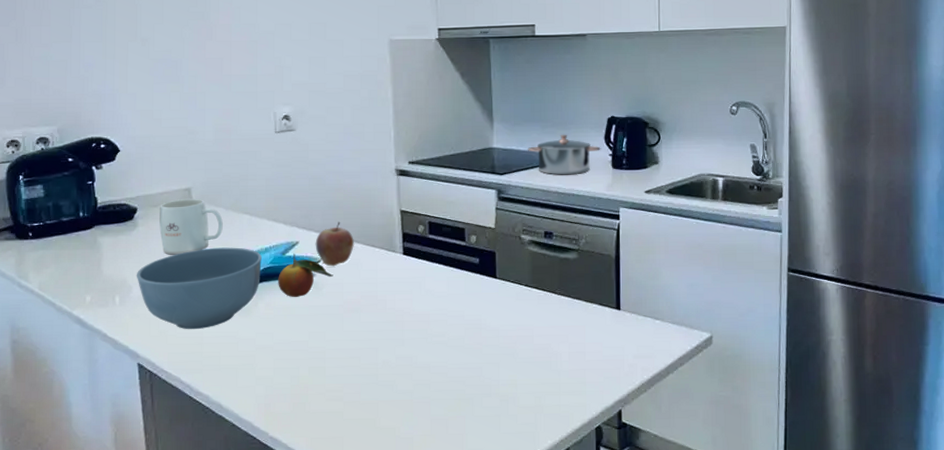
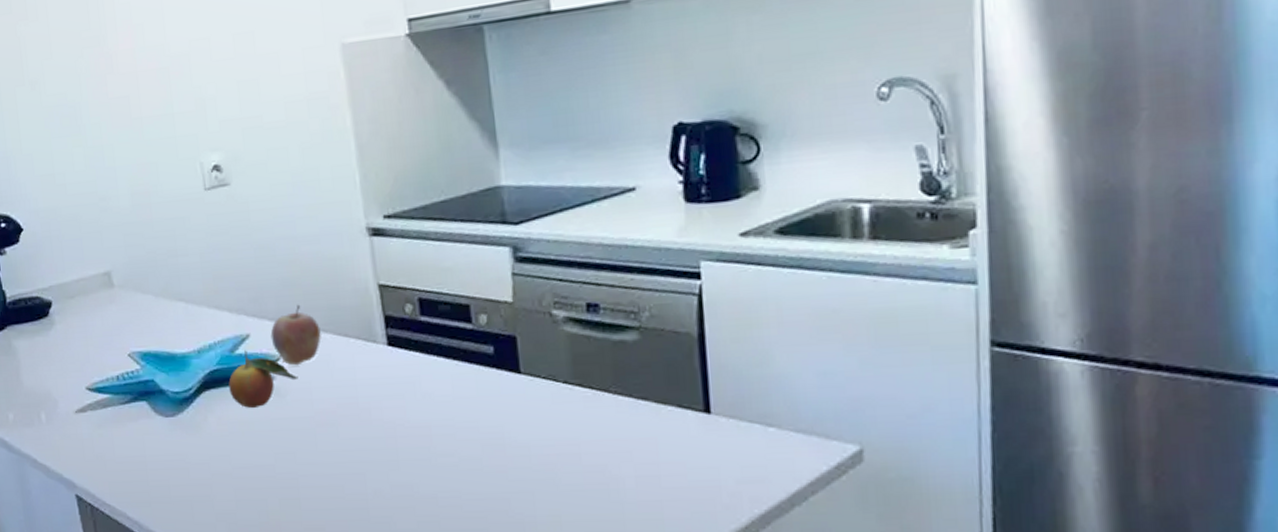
bowl: present [136,247,262,330] -> none [60,345,207,453]
mug: present [159,198,223,255] -> none [77,284,155,359]
cooking pot: present [527,134,601,175] -> none [551,156,665,219]

